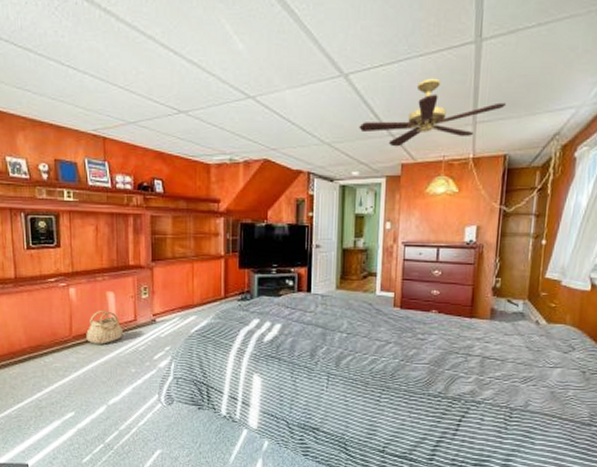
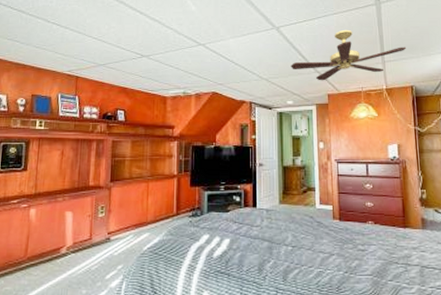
basket: present [86,311,123,344] -> none [40,230,78,265]

